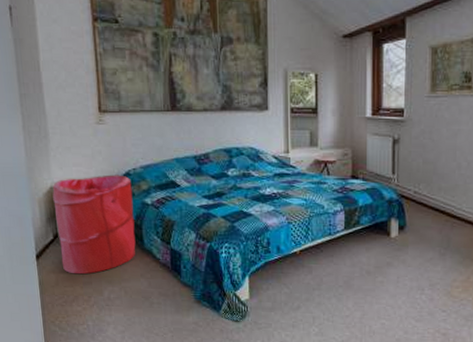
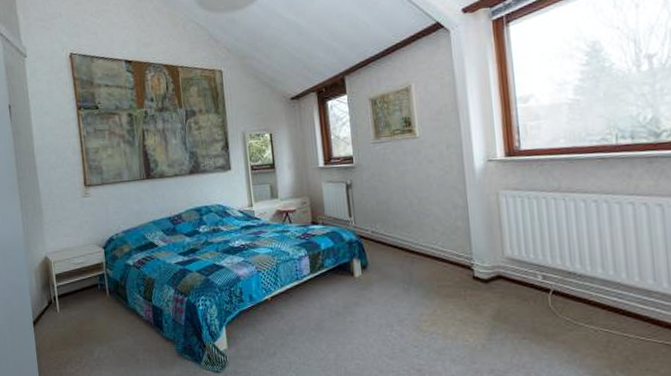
laundry hamper: present [52,175,136,275] -> none [46,241,121,337]

